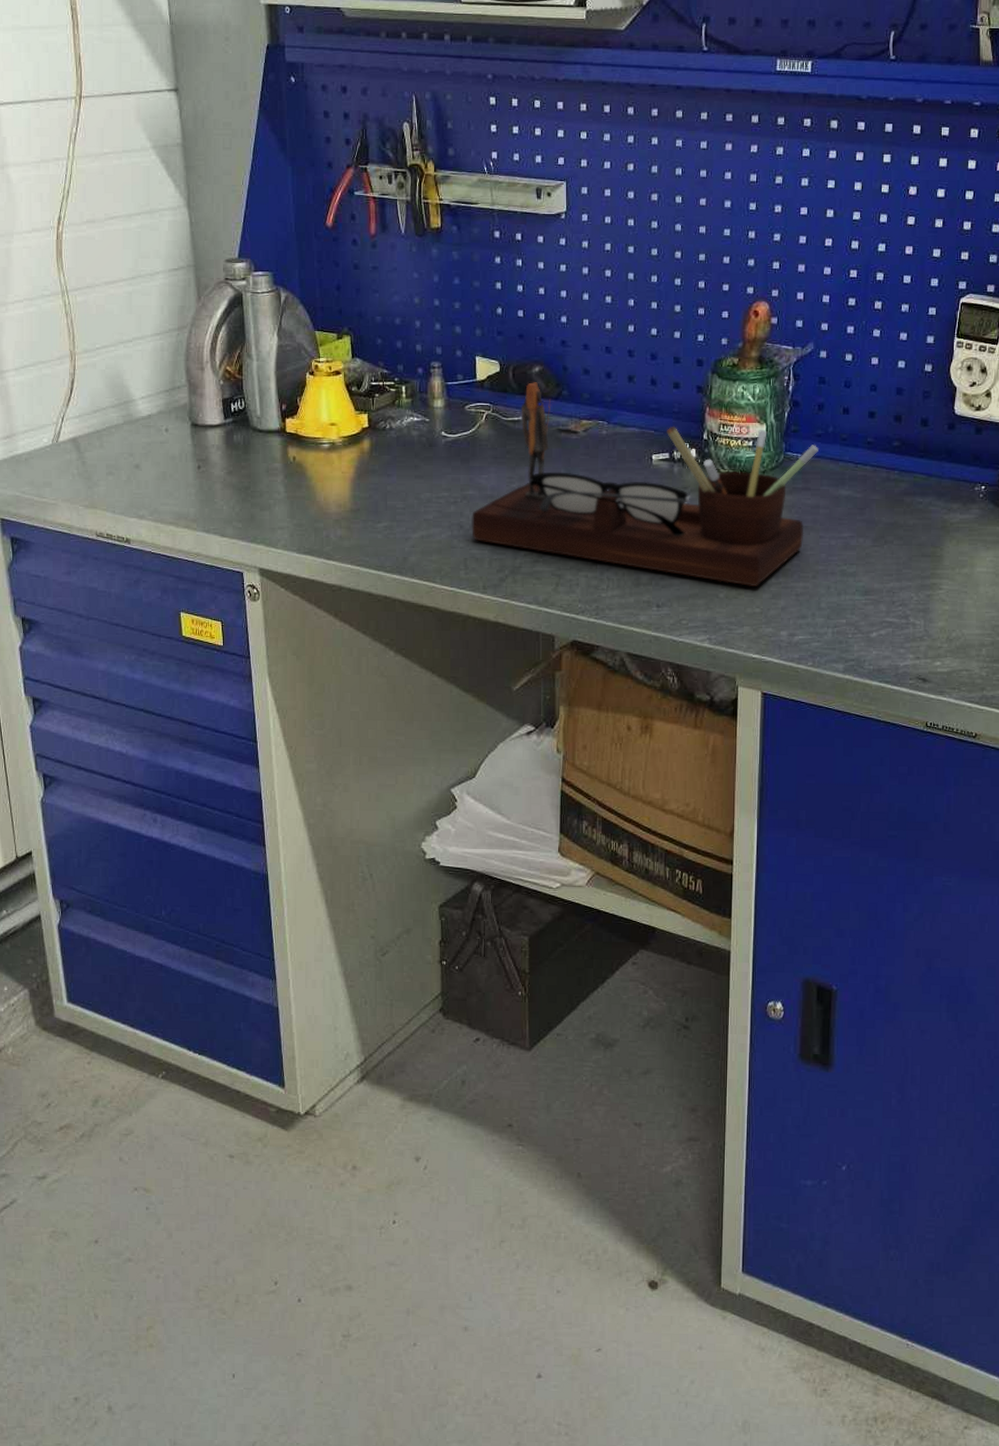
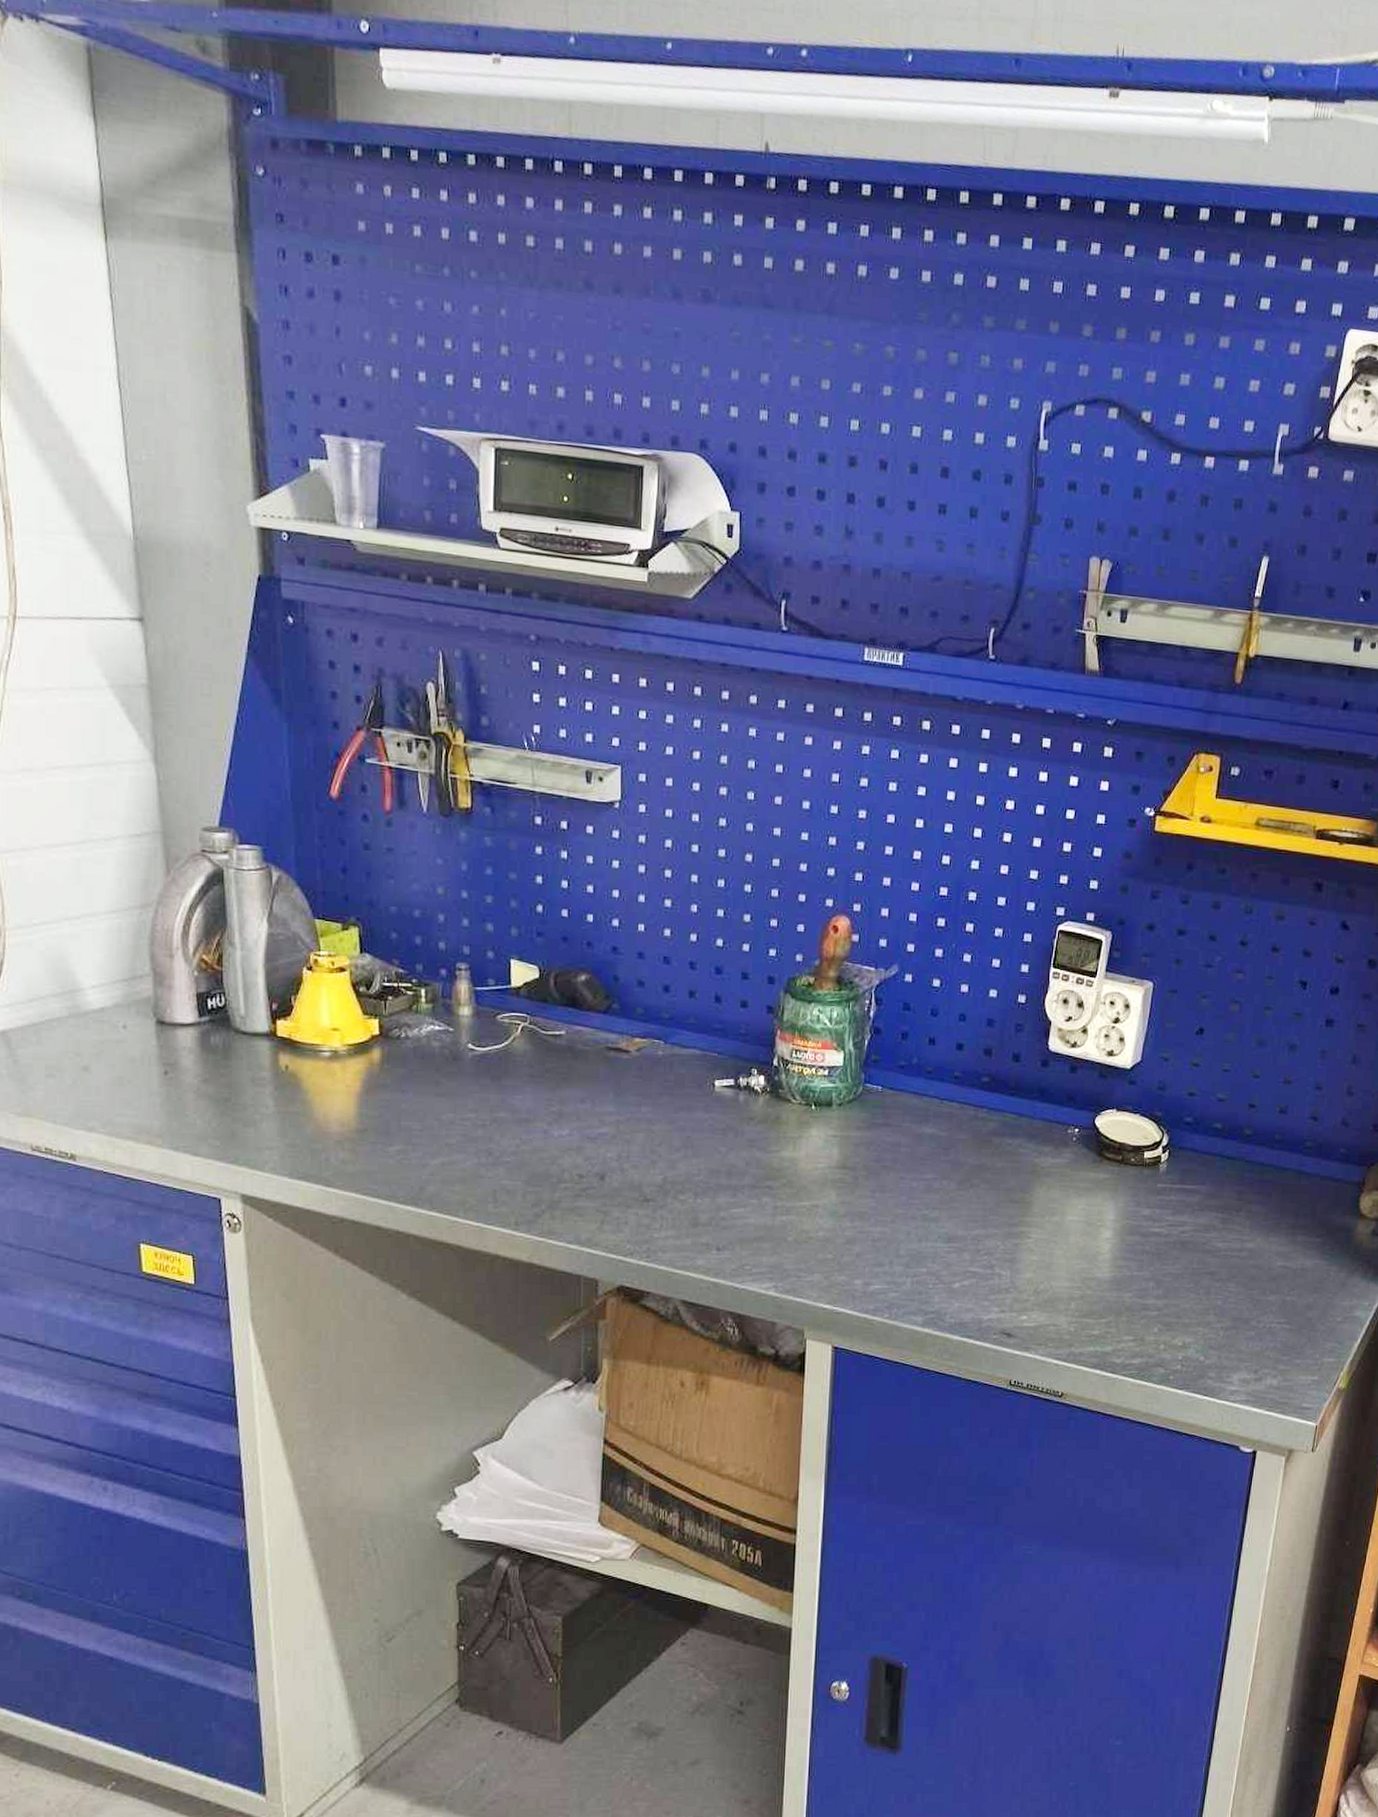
desk organizer: present [471,382,819,586] -> none [502,992,901,1230]

